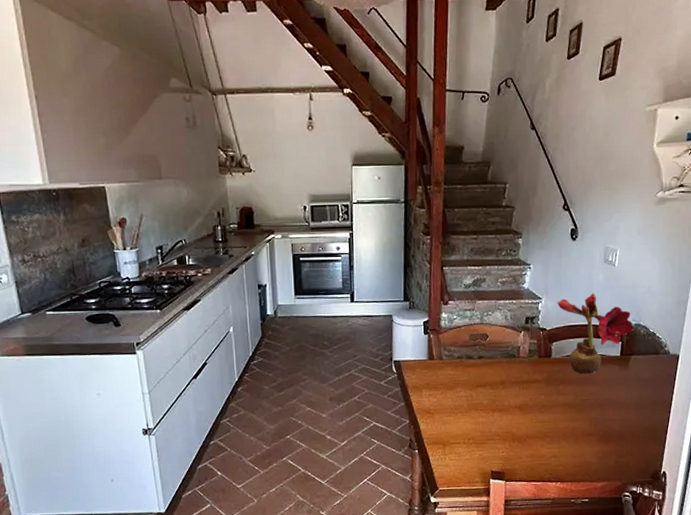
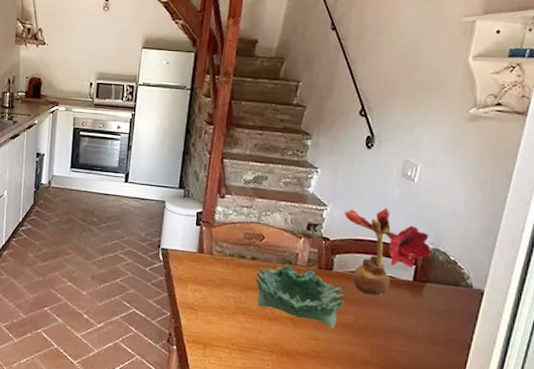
decorative bowl: none [484,357,564,410] -> present [255,263,345,329]

